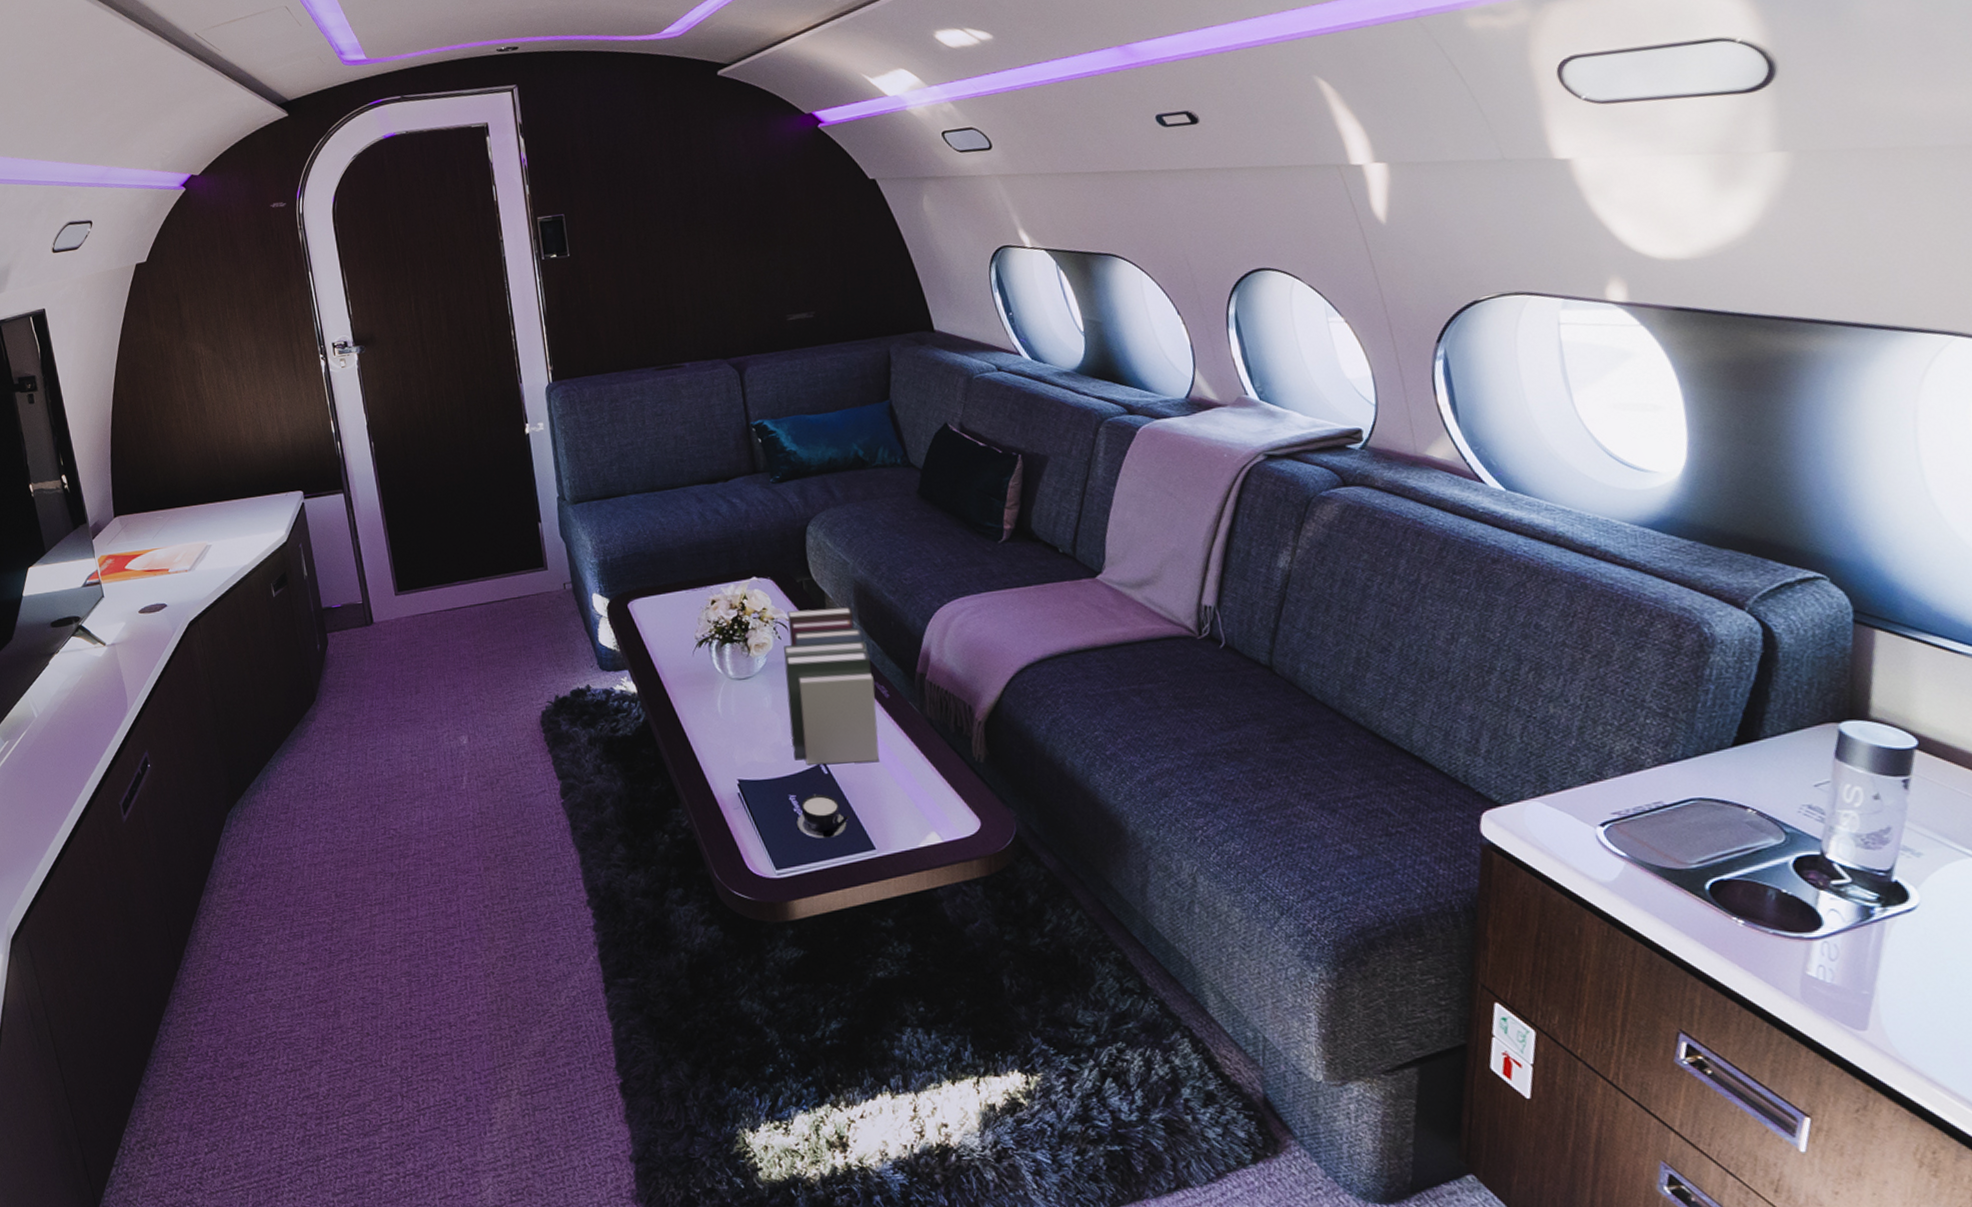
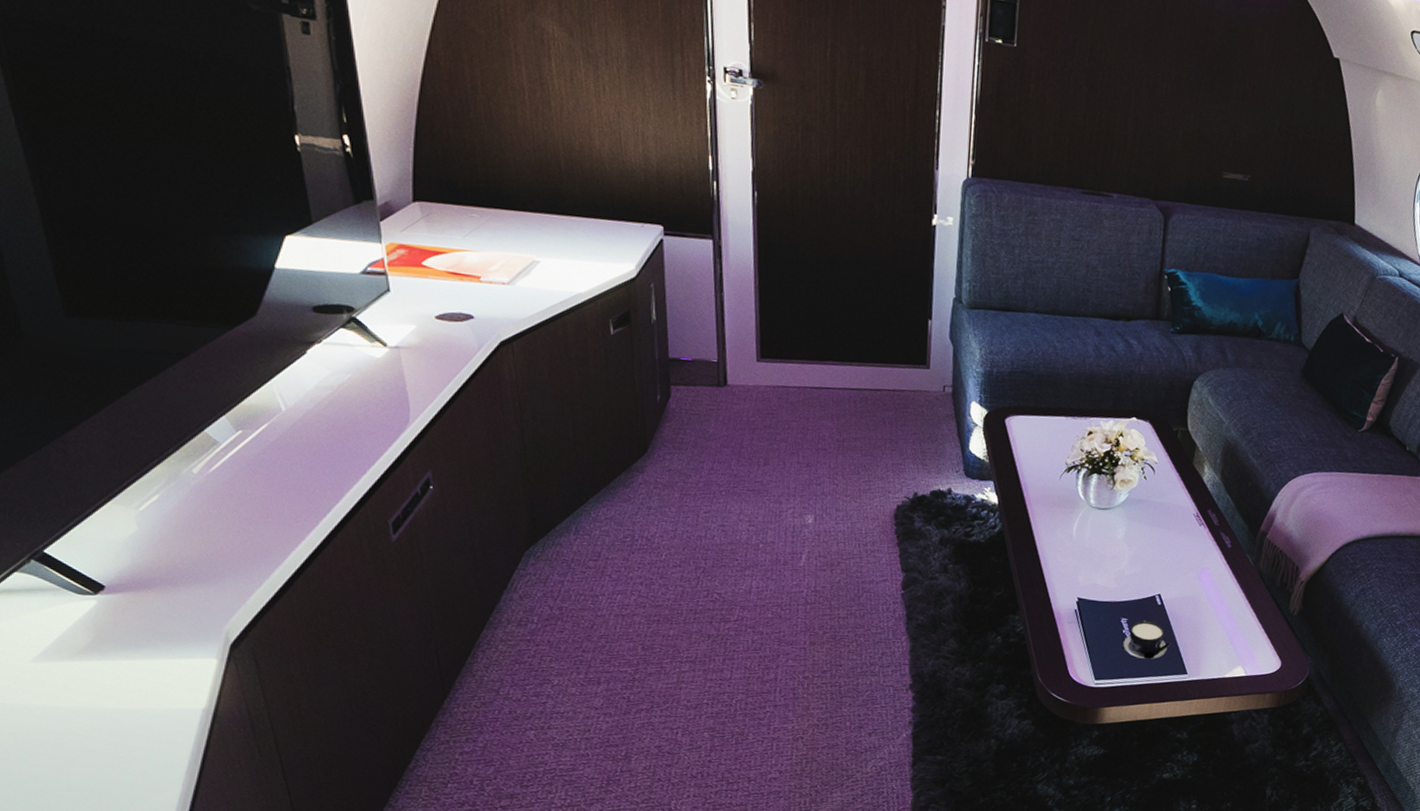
books: present [783,607,880,765] -> none [1134,455,1223,601]

